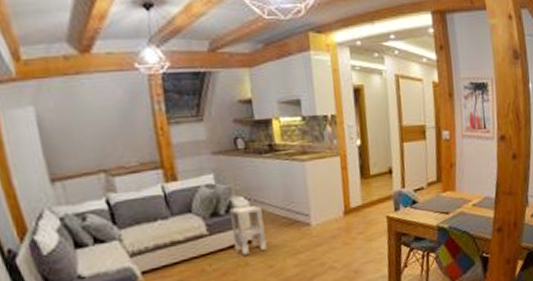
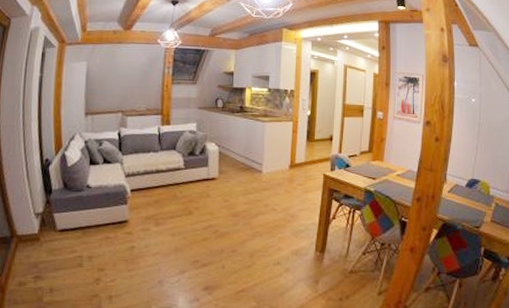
side table: present [229,206,267,255] -> none [201,151,227,189]

